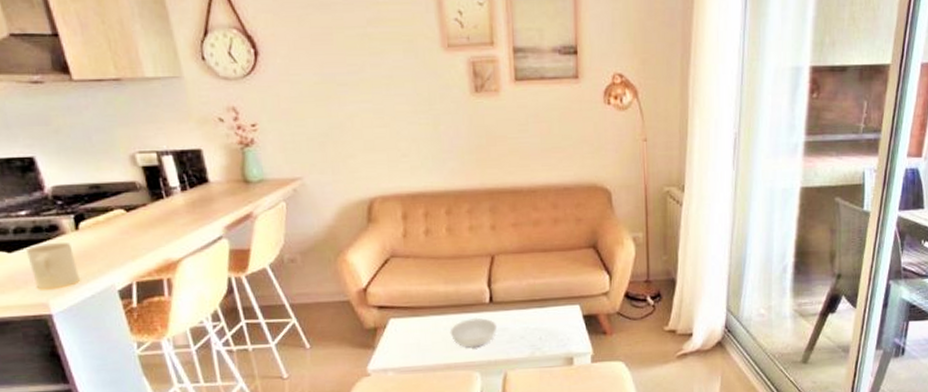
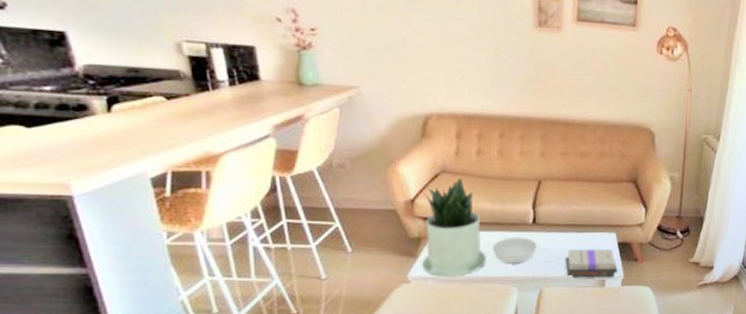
cup: present [26,242,80,290] -> none [49,122,108,171]
planter: none [376,261,445,368] -> present [421,178,486,278]
books: none [527,324,585,358] -> present [564,249,617,278]

